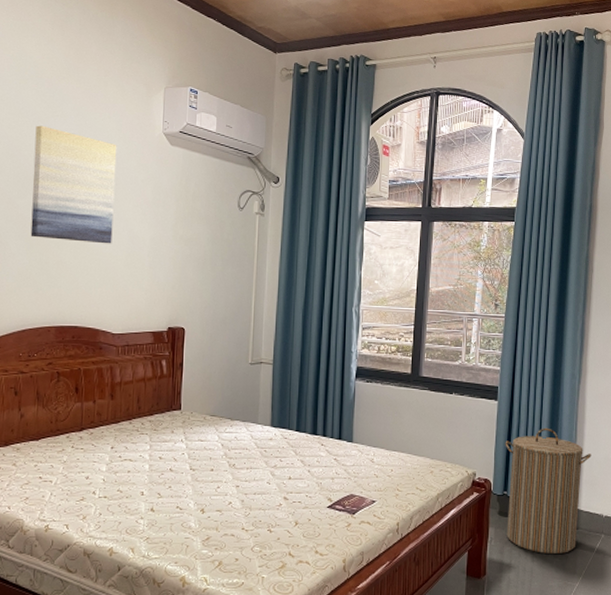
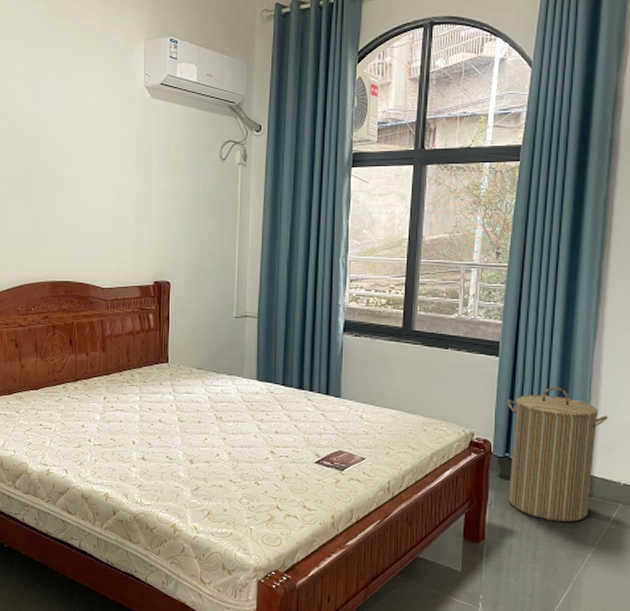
wall art: present [30,125,117,244] -> none [24,86,101,200]

